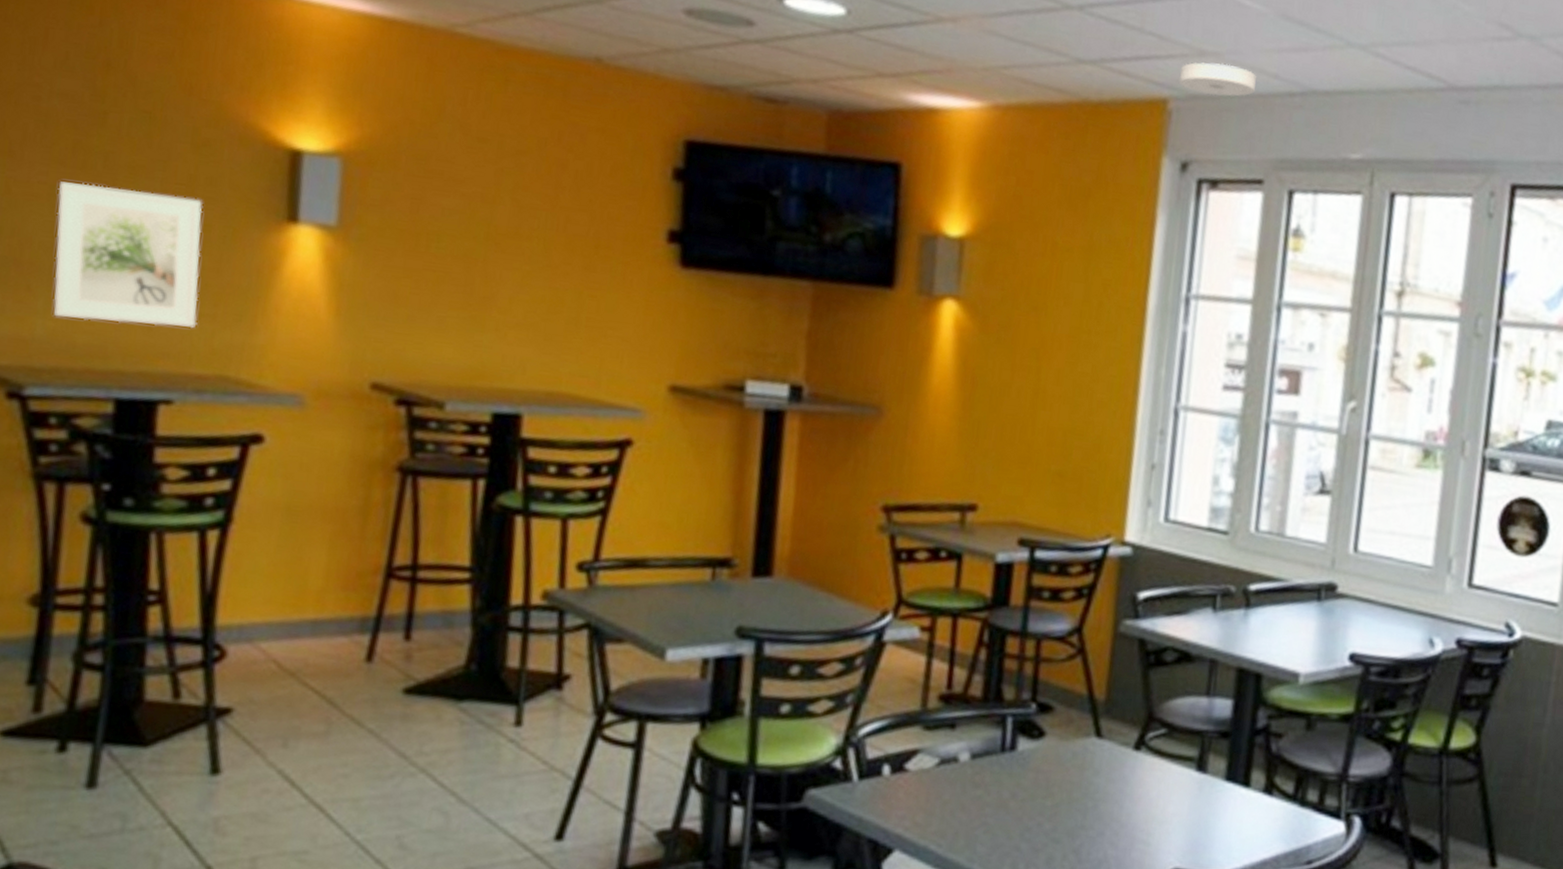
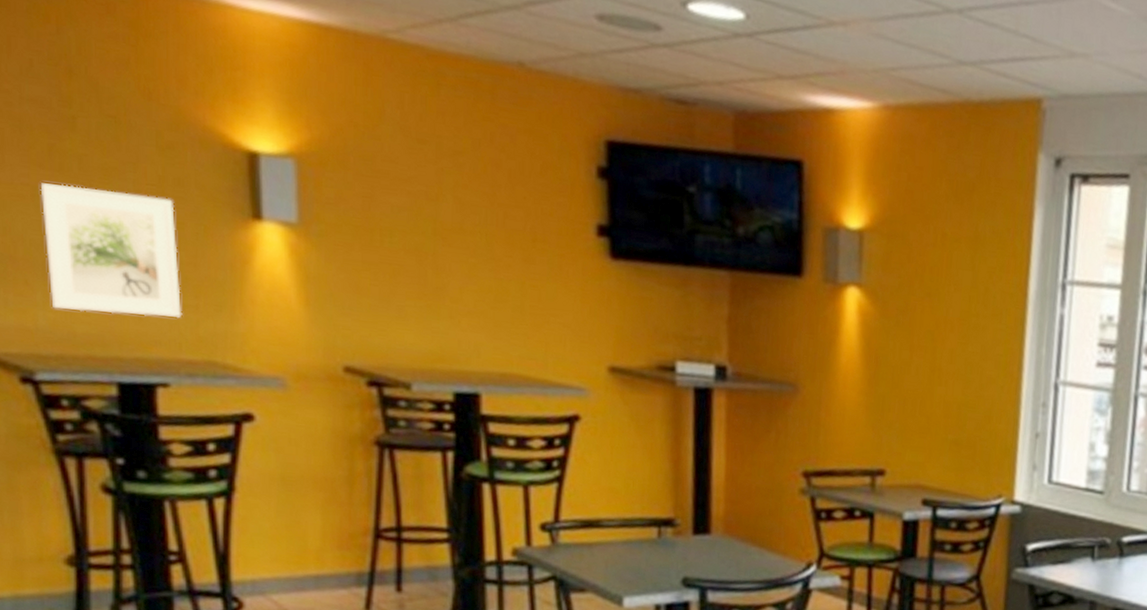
smoke detector: present [1179,62,1256,97] -> none [1052,63,1122,96]

